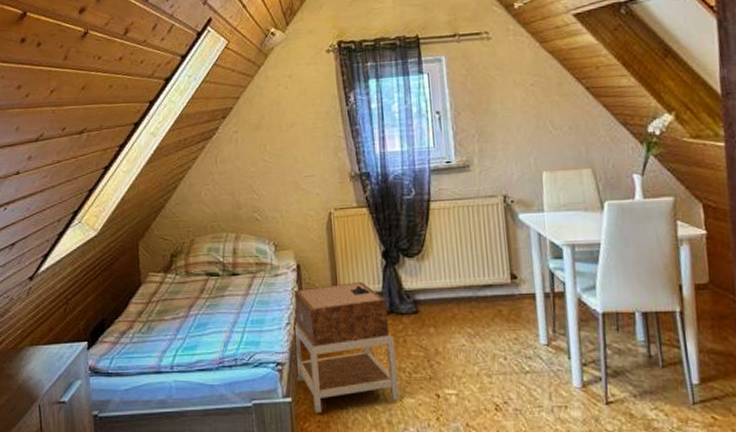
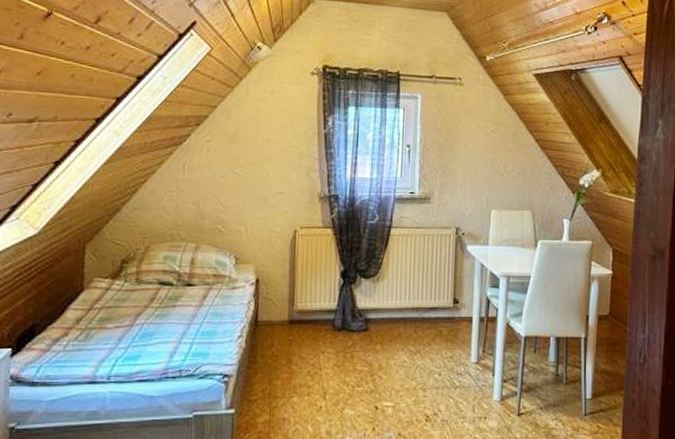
nightstand: present [292,282,399,414] -> none [243,299,343,425]

